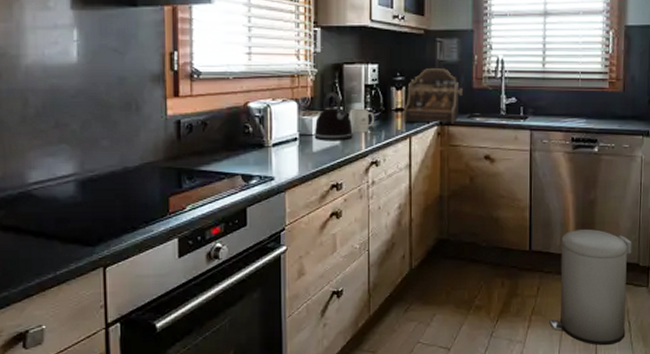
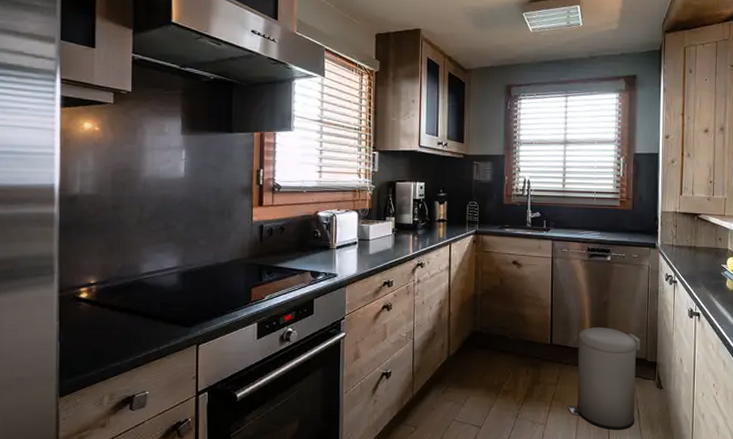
kettle: present [314,92,353,141] -> none [370,204,403,246]
mug: present [349,108,375,134] -> none [400,218,421,240]
spice rack: present [404,68,462,125] -> none [445,187,495,235]

